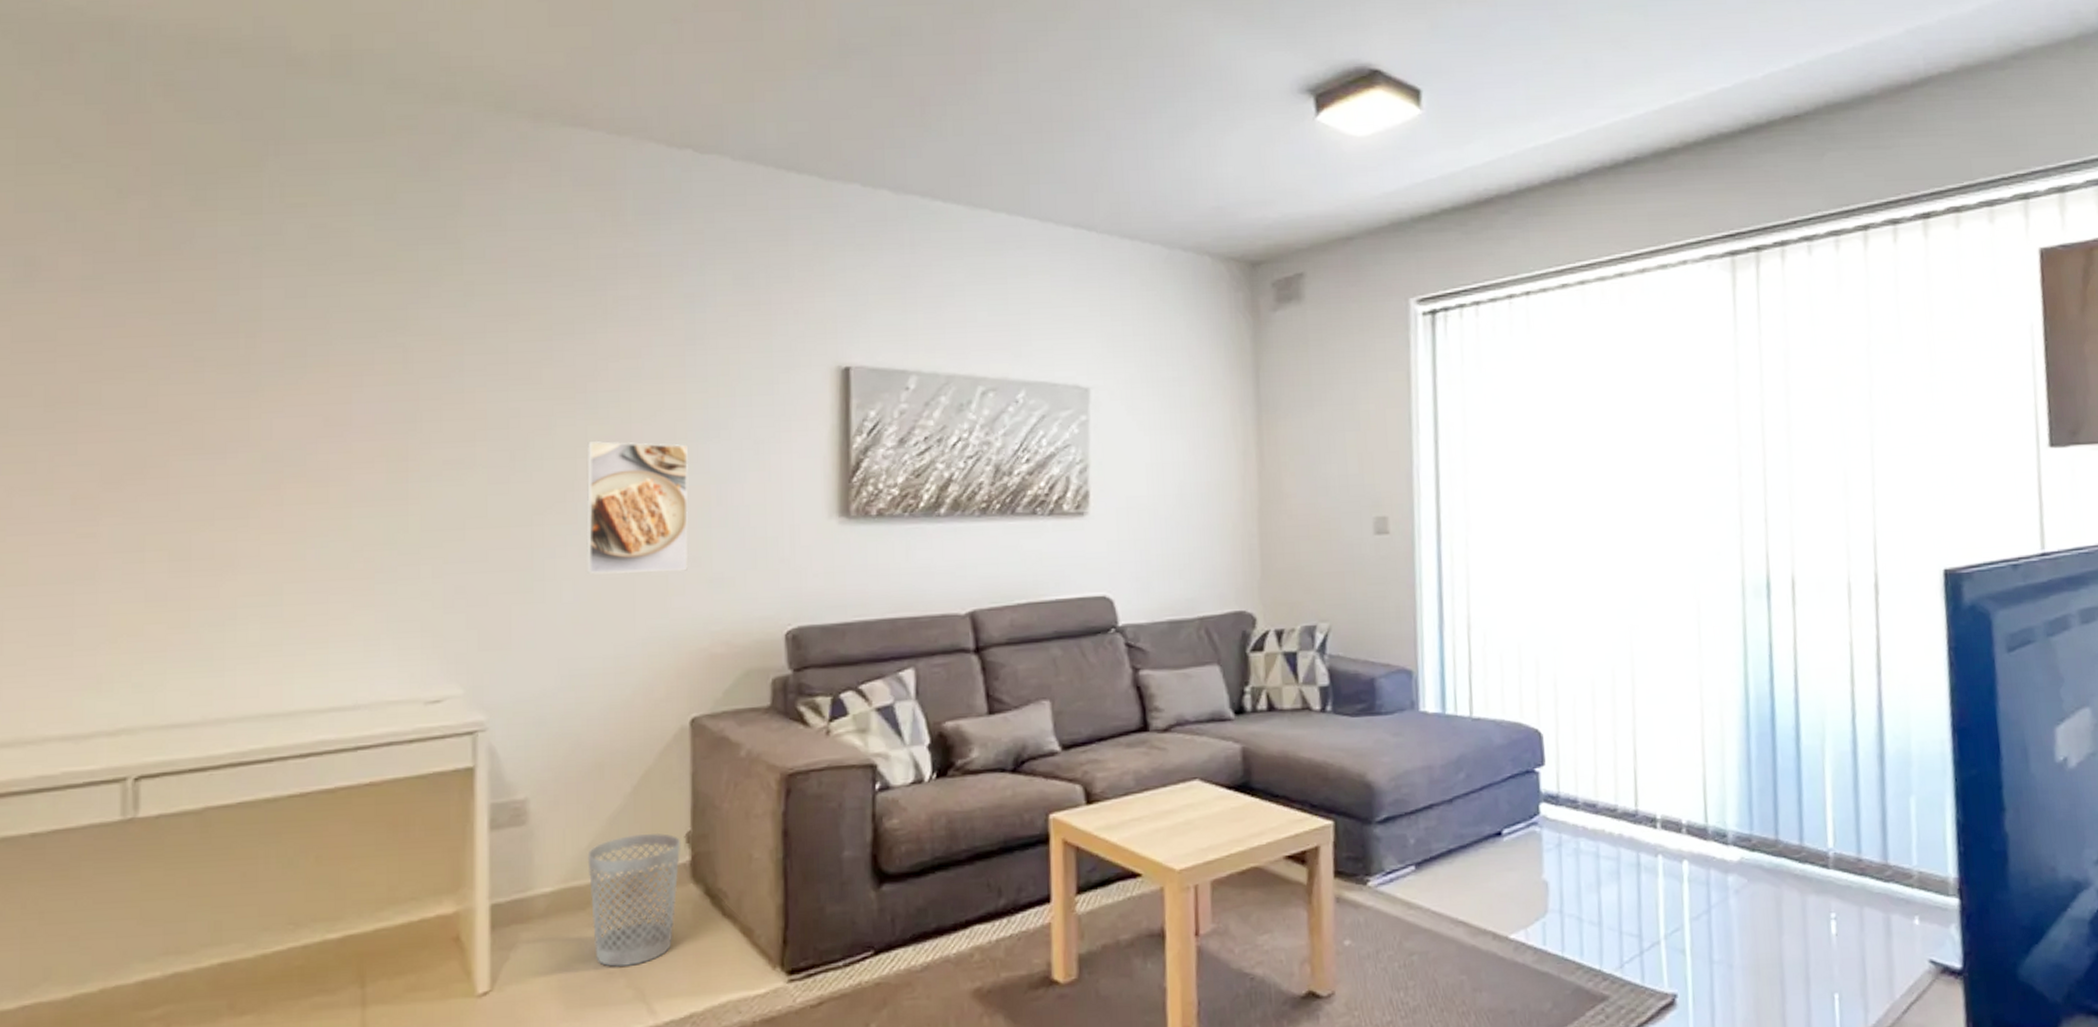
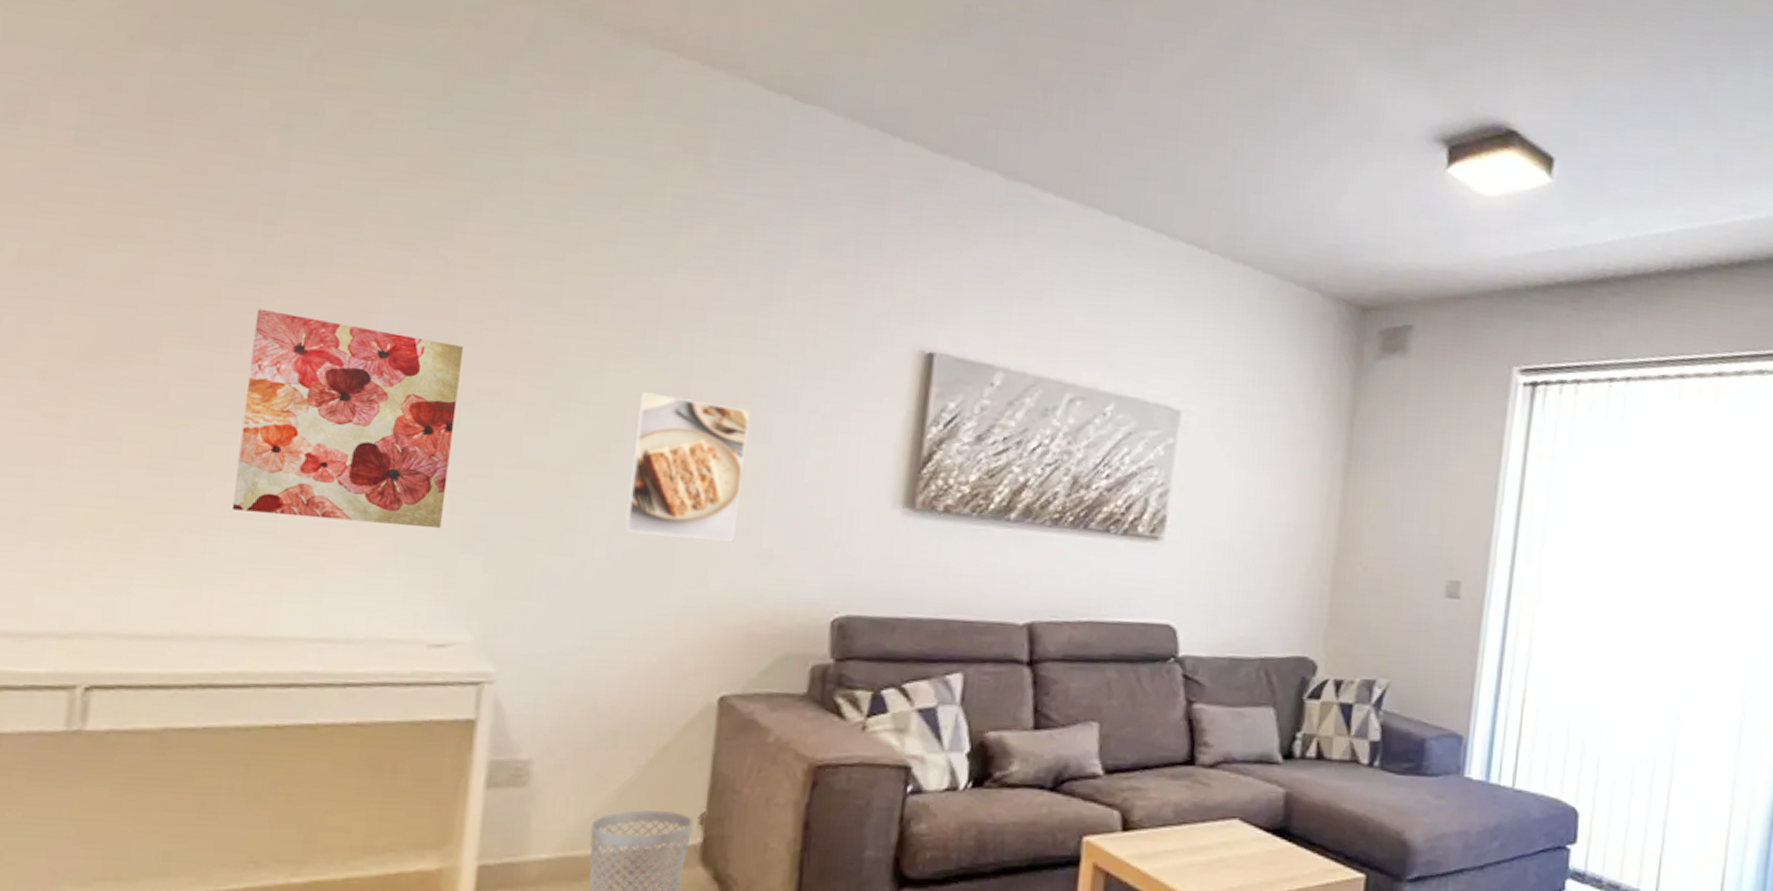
wall art: none [243,414,428,600] -> present [231,308,464,529]

